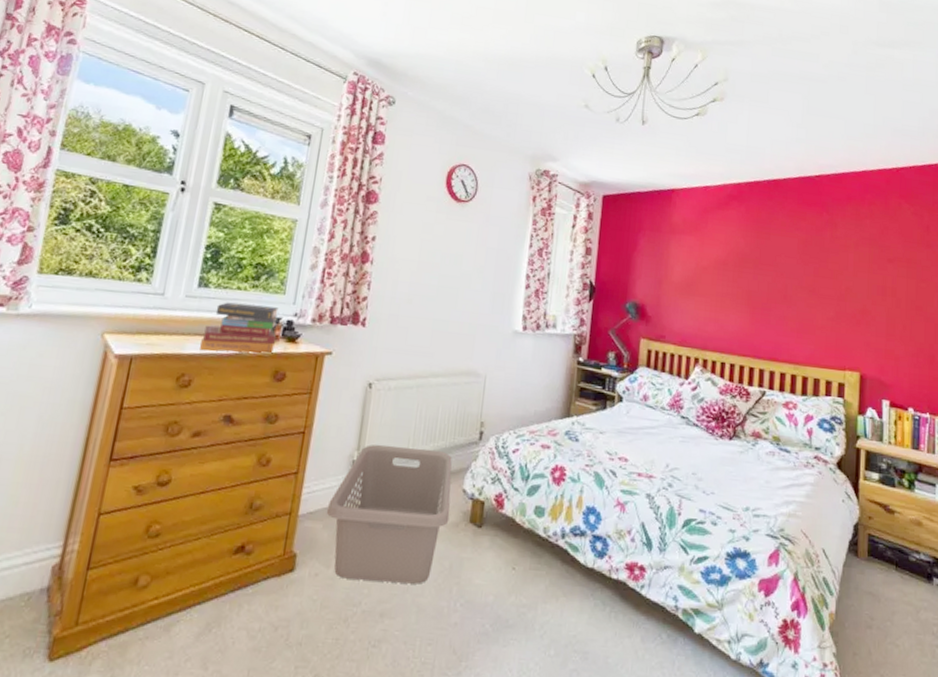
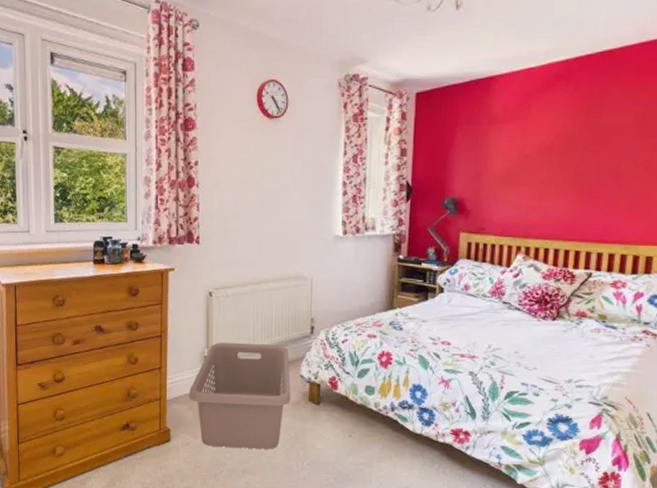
books: present [200,302,279,354] -> none [66,233,125,276]

